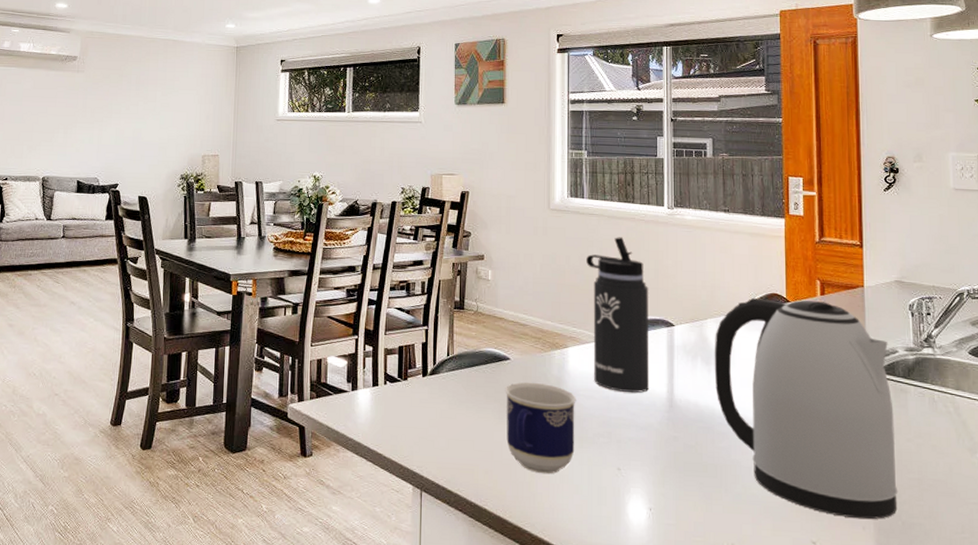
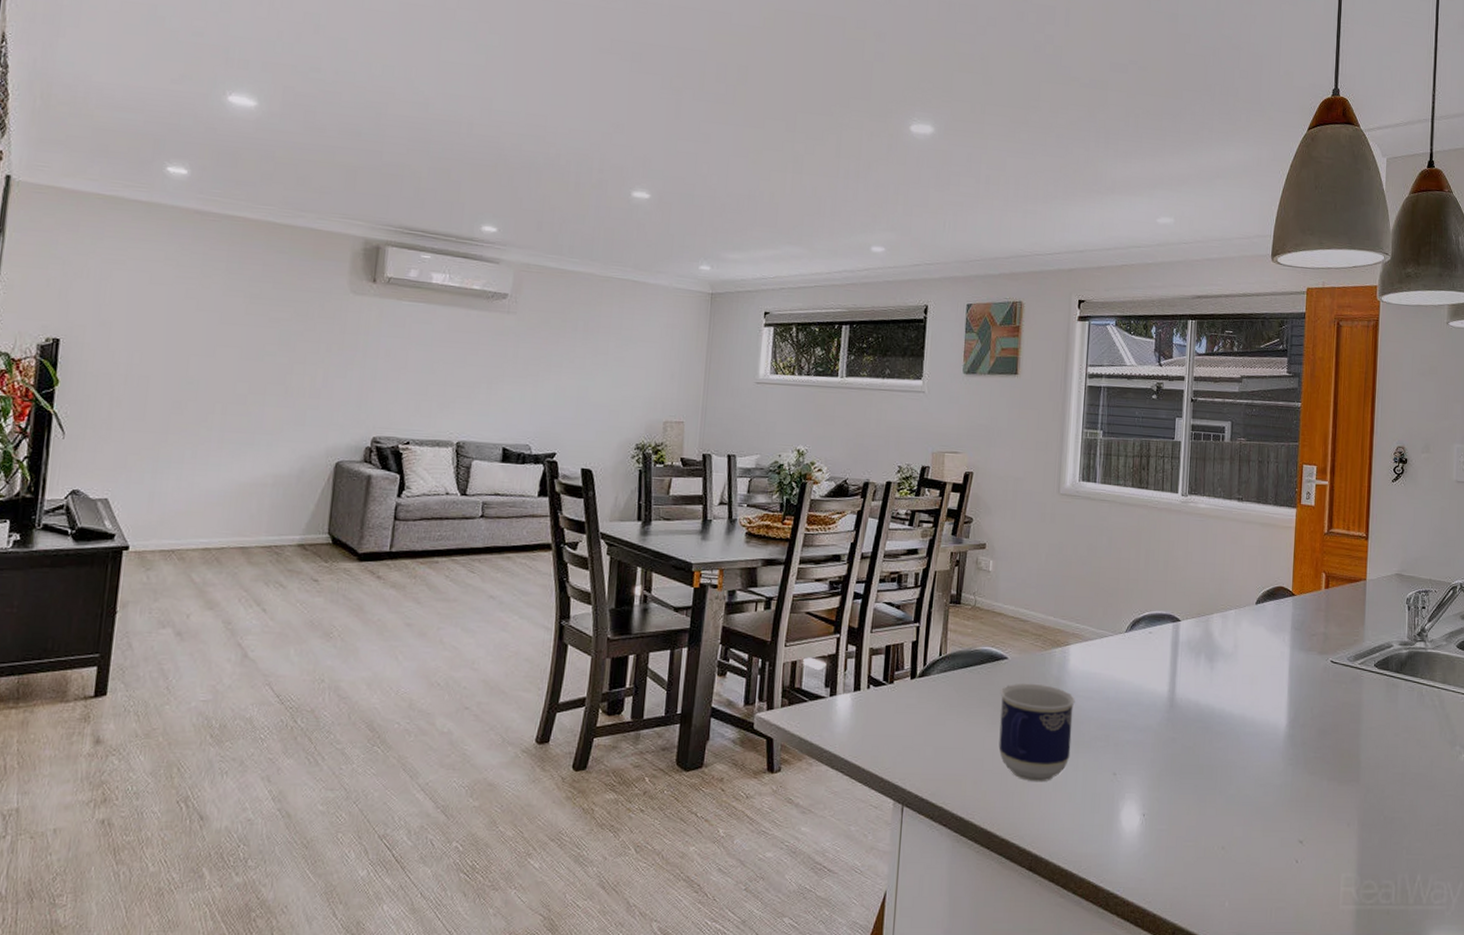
thermos bottle: present [586,237,650,393] -> none [1094,525,1157,692]
kettle: present [714,297,898,520] -> none [1217,591,1385,816]

